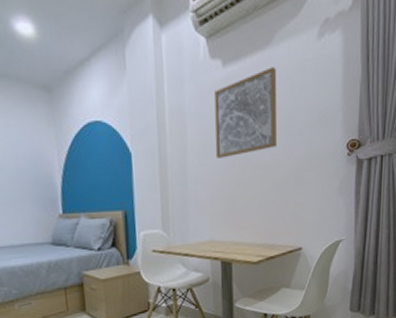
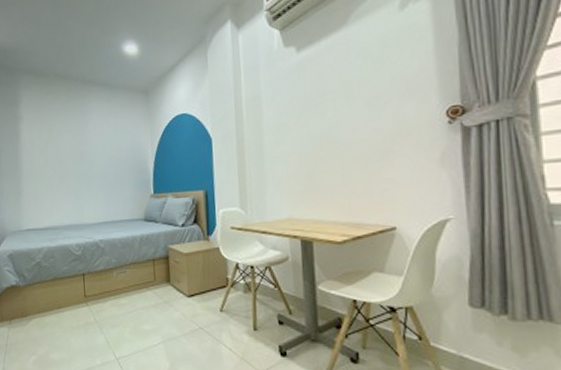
wall art: present [214,67,276,158] -> none [289,45,358,138]

